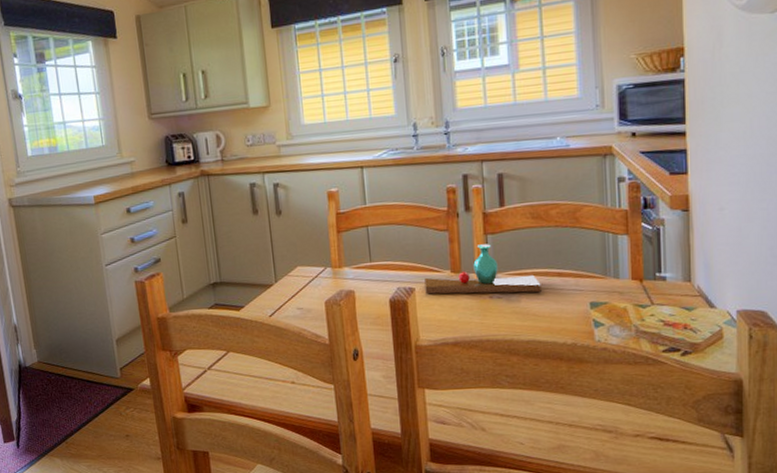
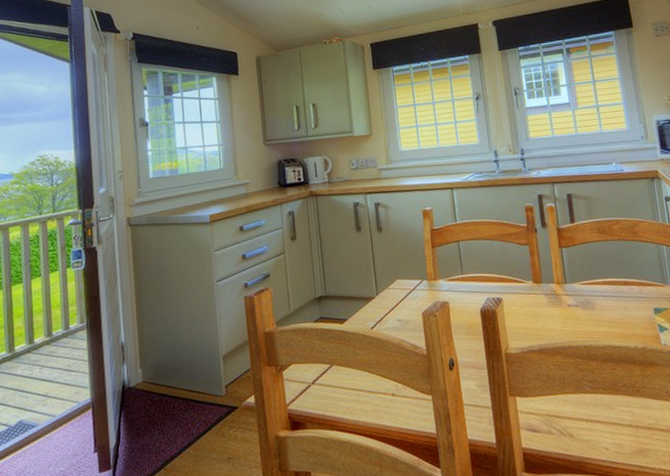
vase: present [424,244,541,295] -> none [510,256,612,304]

